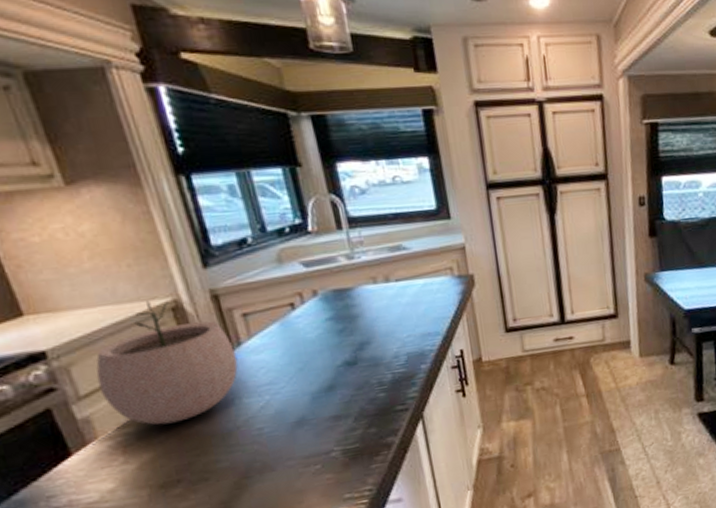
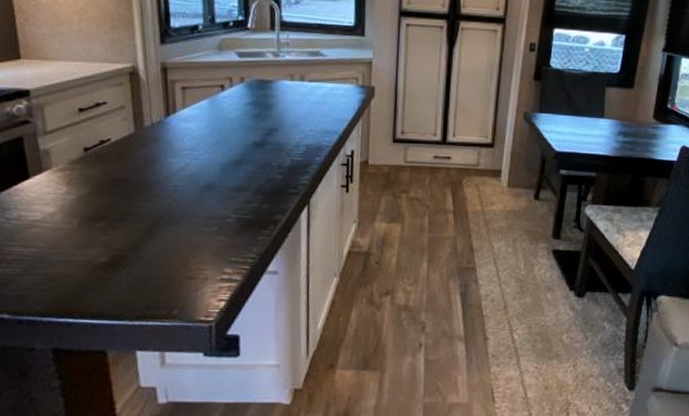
plant pot: present [96,300,238,425] -> none [61,63,170,168]

